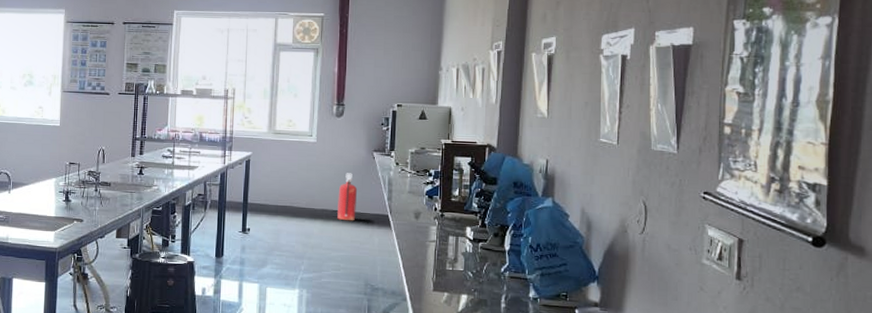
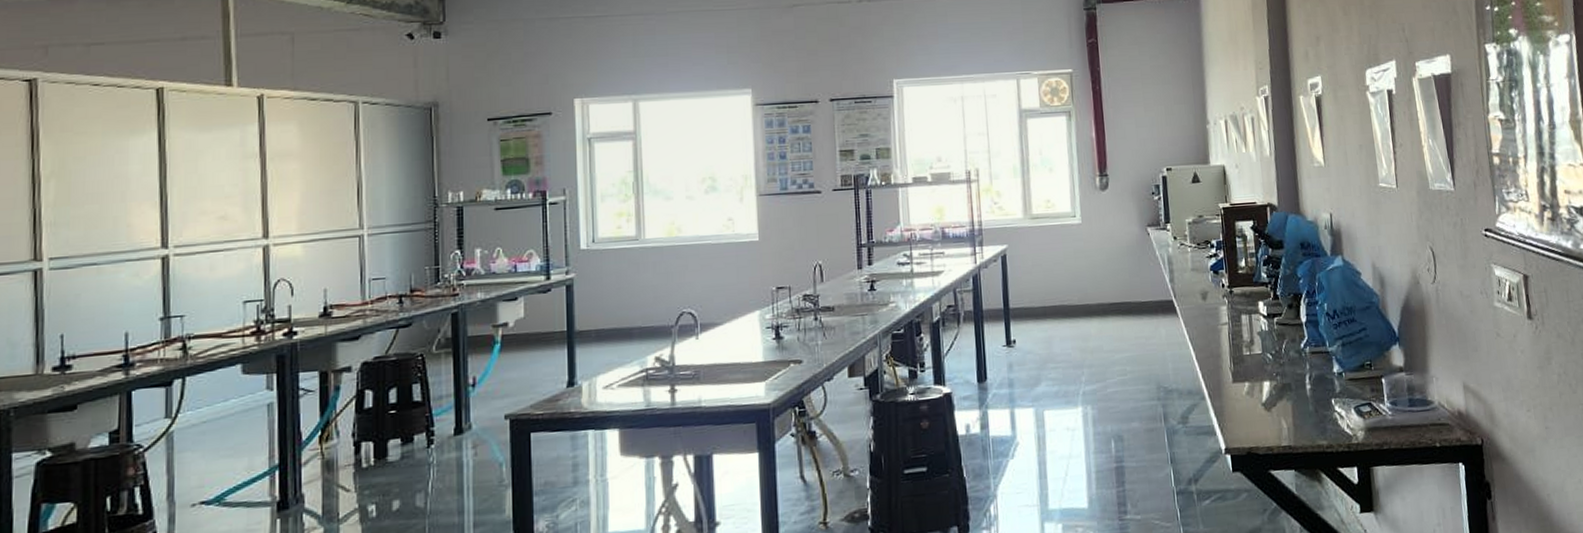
fire extinguisher: present [337,173,357,221] -> none [1113,255,1137,314]

